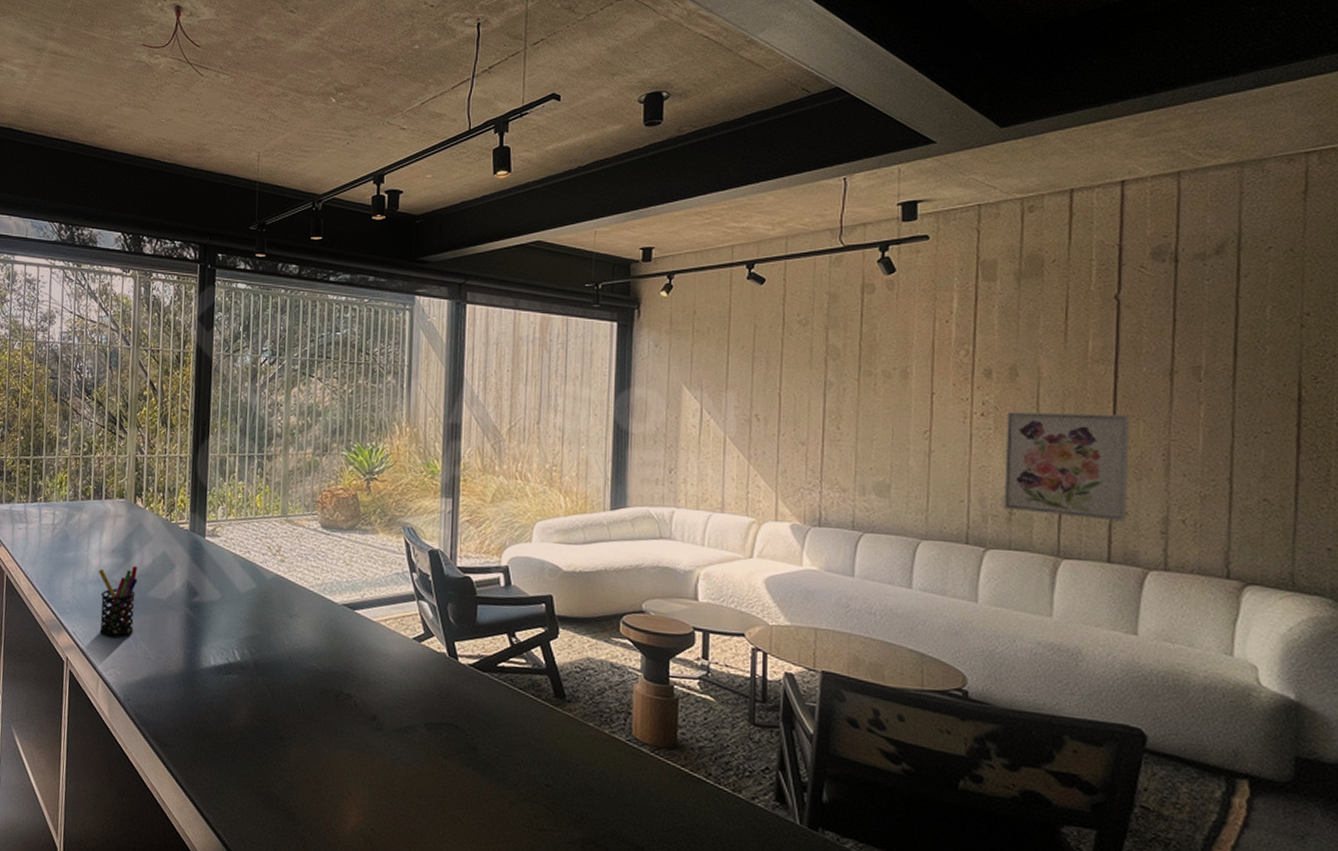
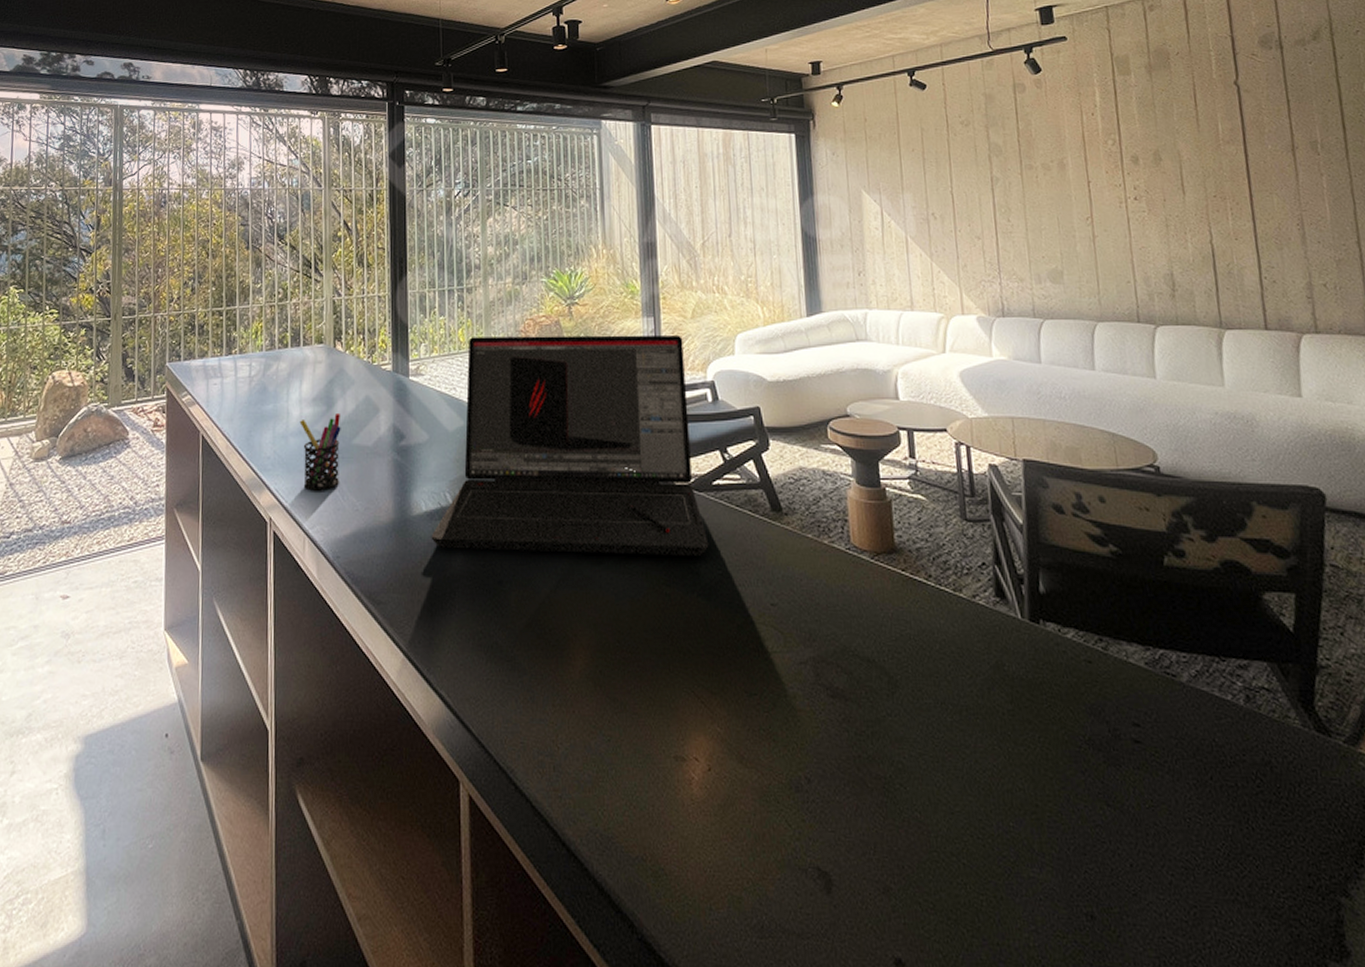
laptop: none [217,504,489,732] -> present [431,334,709,555]
wall art: present [1003,411,1130,522] -> none [1157,190,1276,290]

